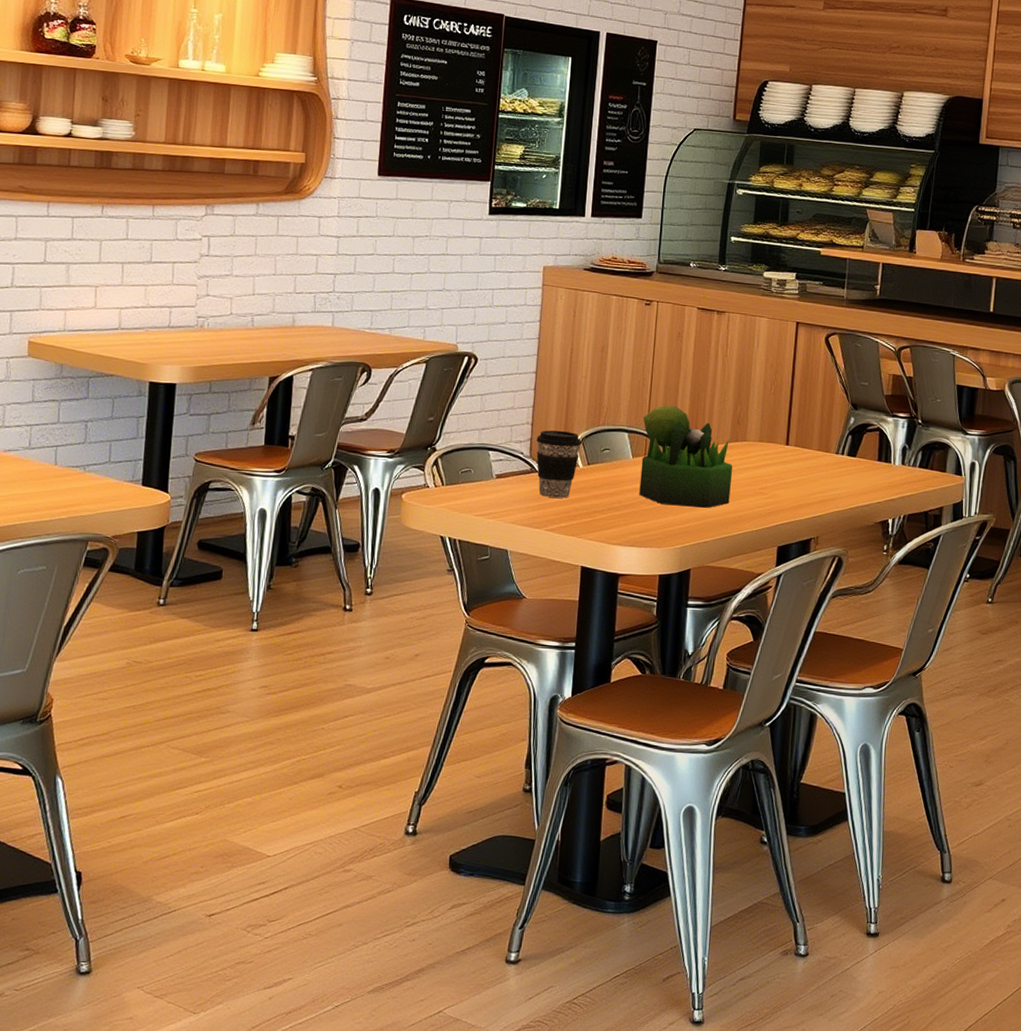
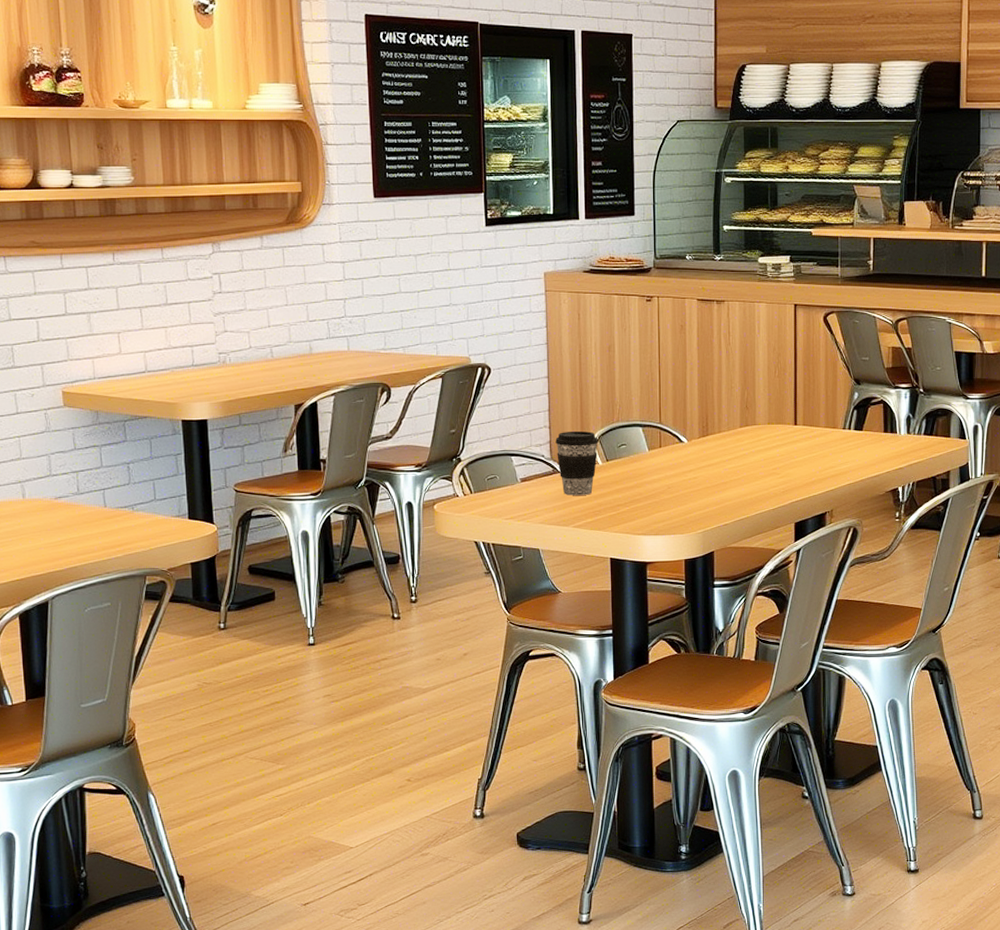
plant: present [639,405,733,508] -> none [655,397,746,493]

